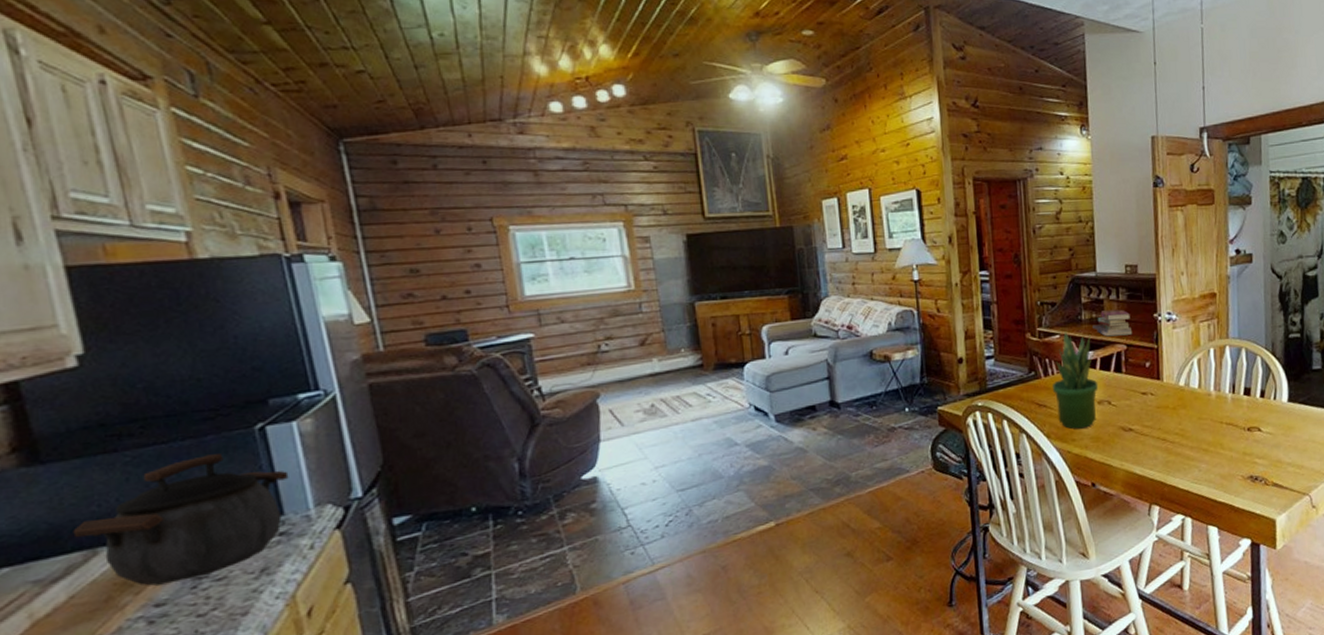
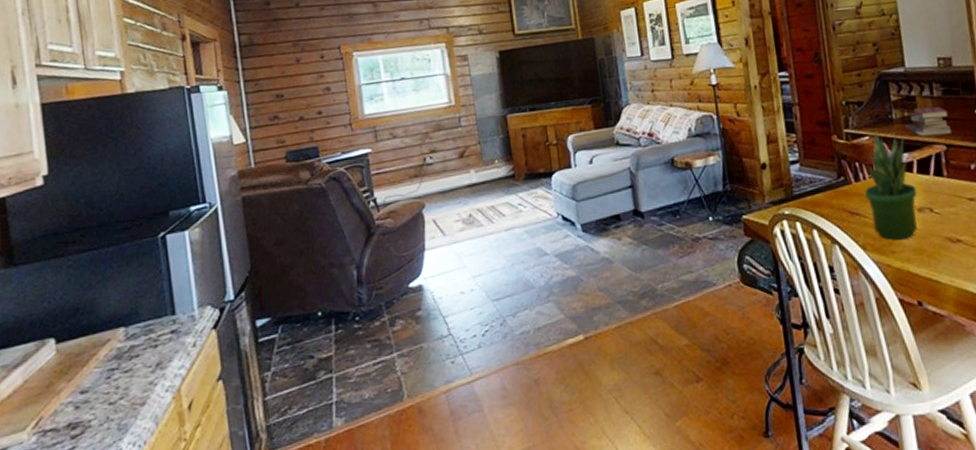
kettle: present [73,454,289,586] -> none [30,259,181,375]

